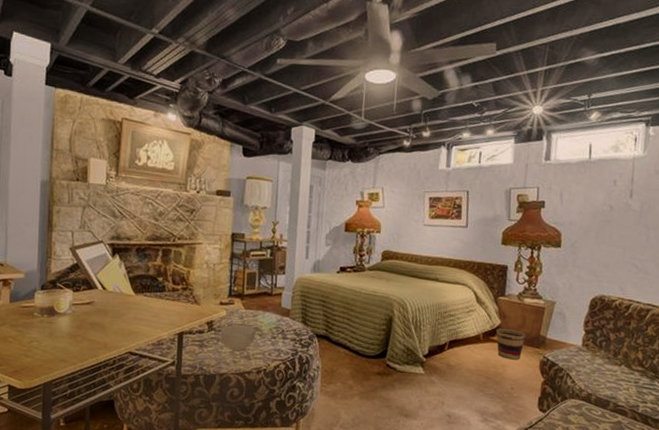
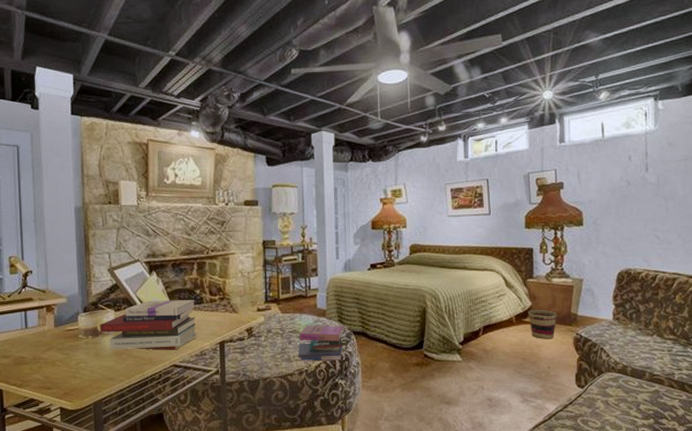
books: none [56,283,157,337] -> present [100,300,197,350]
bowl: present [220,324,257,351] -> none [260,328,295,355]
books: none [258,323,307,363] -> present [298,325,344,360]

